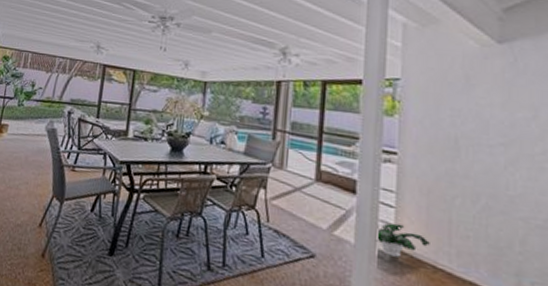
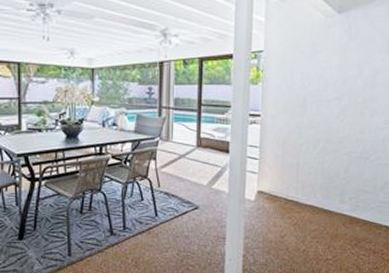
potted plant: present [375,223,430,258] -> none [244,171,283,197]

